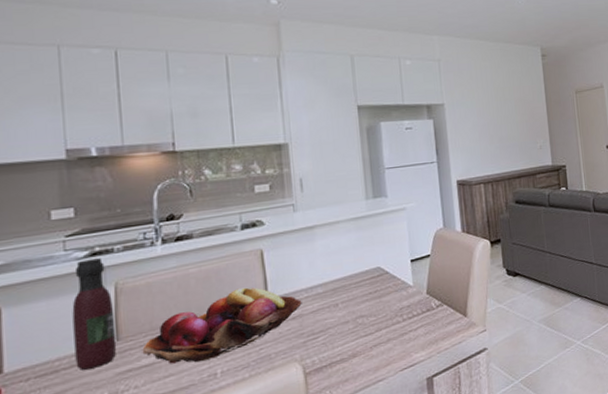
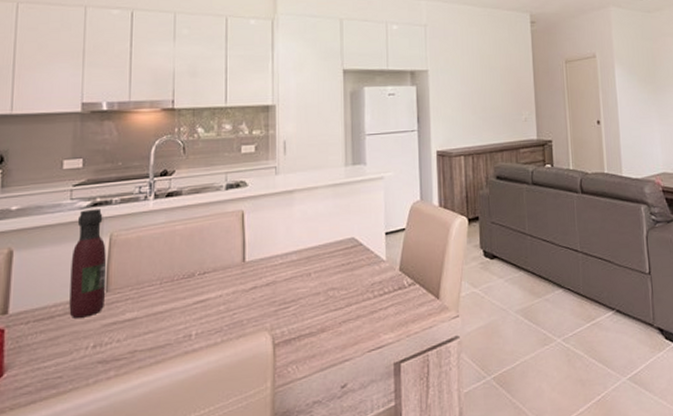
fruit basket: present [142,287,302,364] -> none [127,248,276,322]

